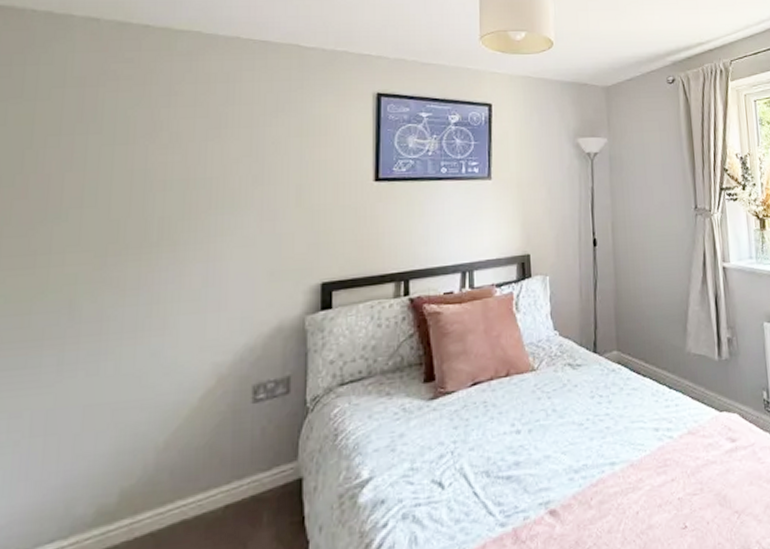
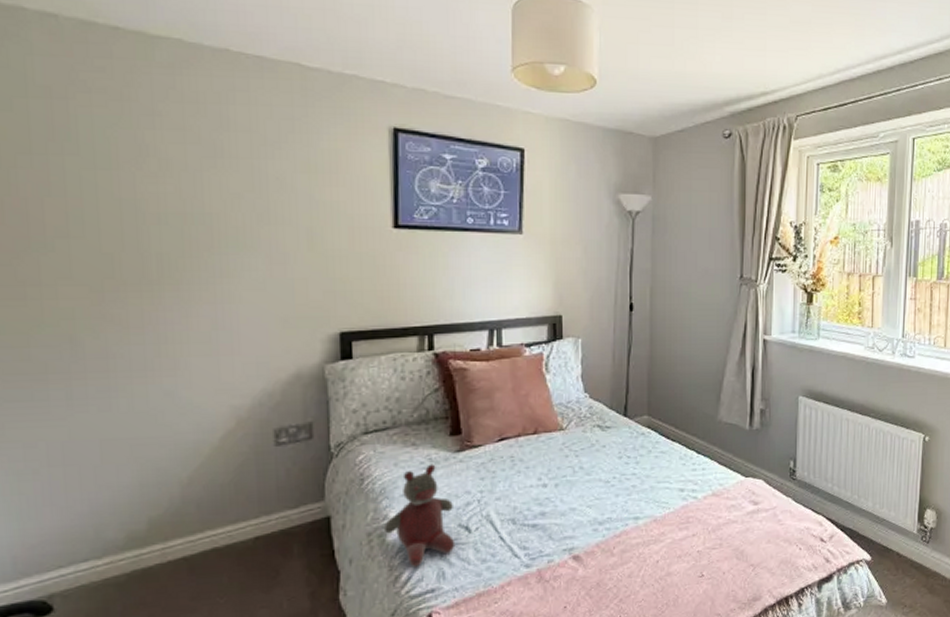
stuffed bear: none [355,414,428,532] -> present [383,464,456,567]

